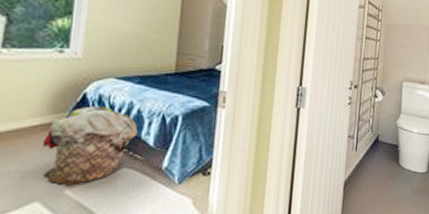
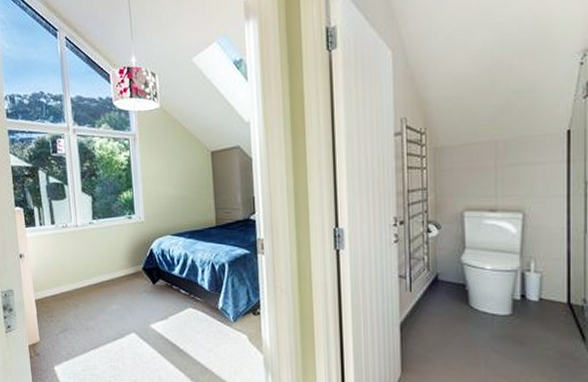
laundry basket: present [42,106,138,186] -> none [129,258,194,322]

